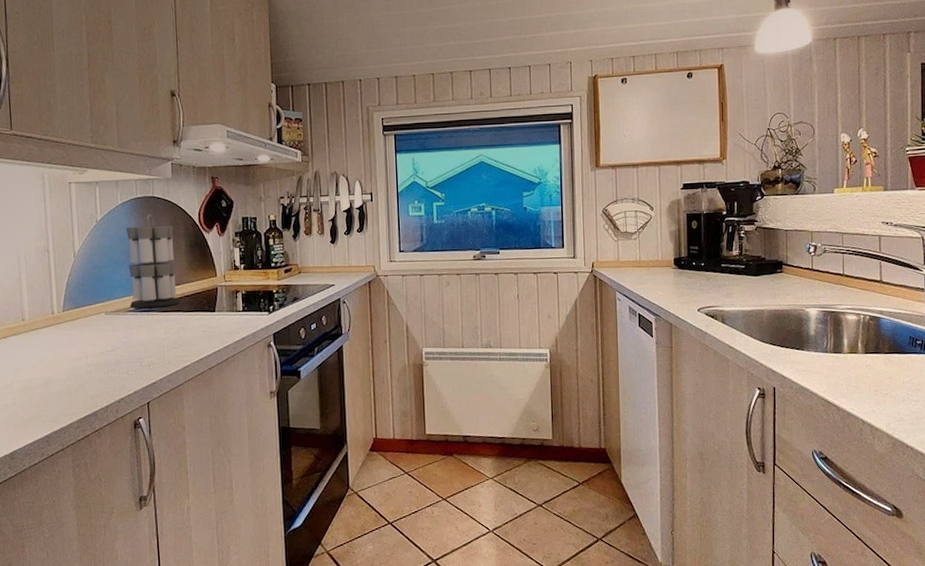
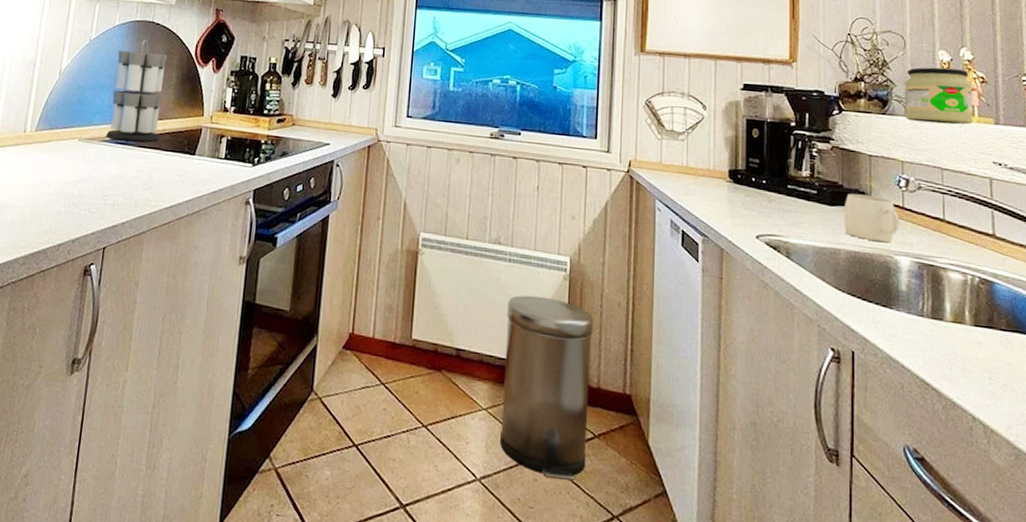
pedal bin: none [501,384,574,521] -> present [500,295,593,482]
mug: none [766,263,810,300] -> present [843,193,900,243]
jar: none [813,148,867,197] -> present [904,67,973,125]

